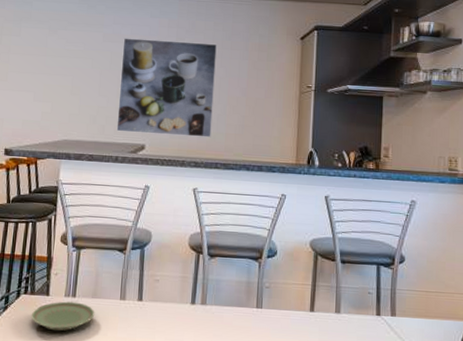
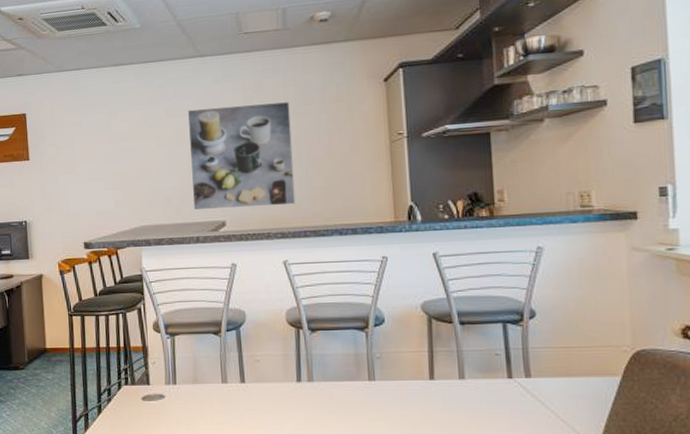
plate: present [31,301,95,331] -> none [135,389,198,419]

